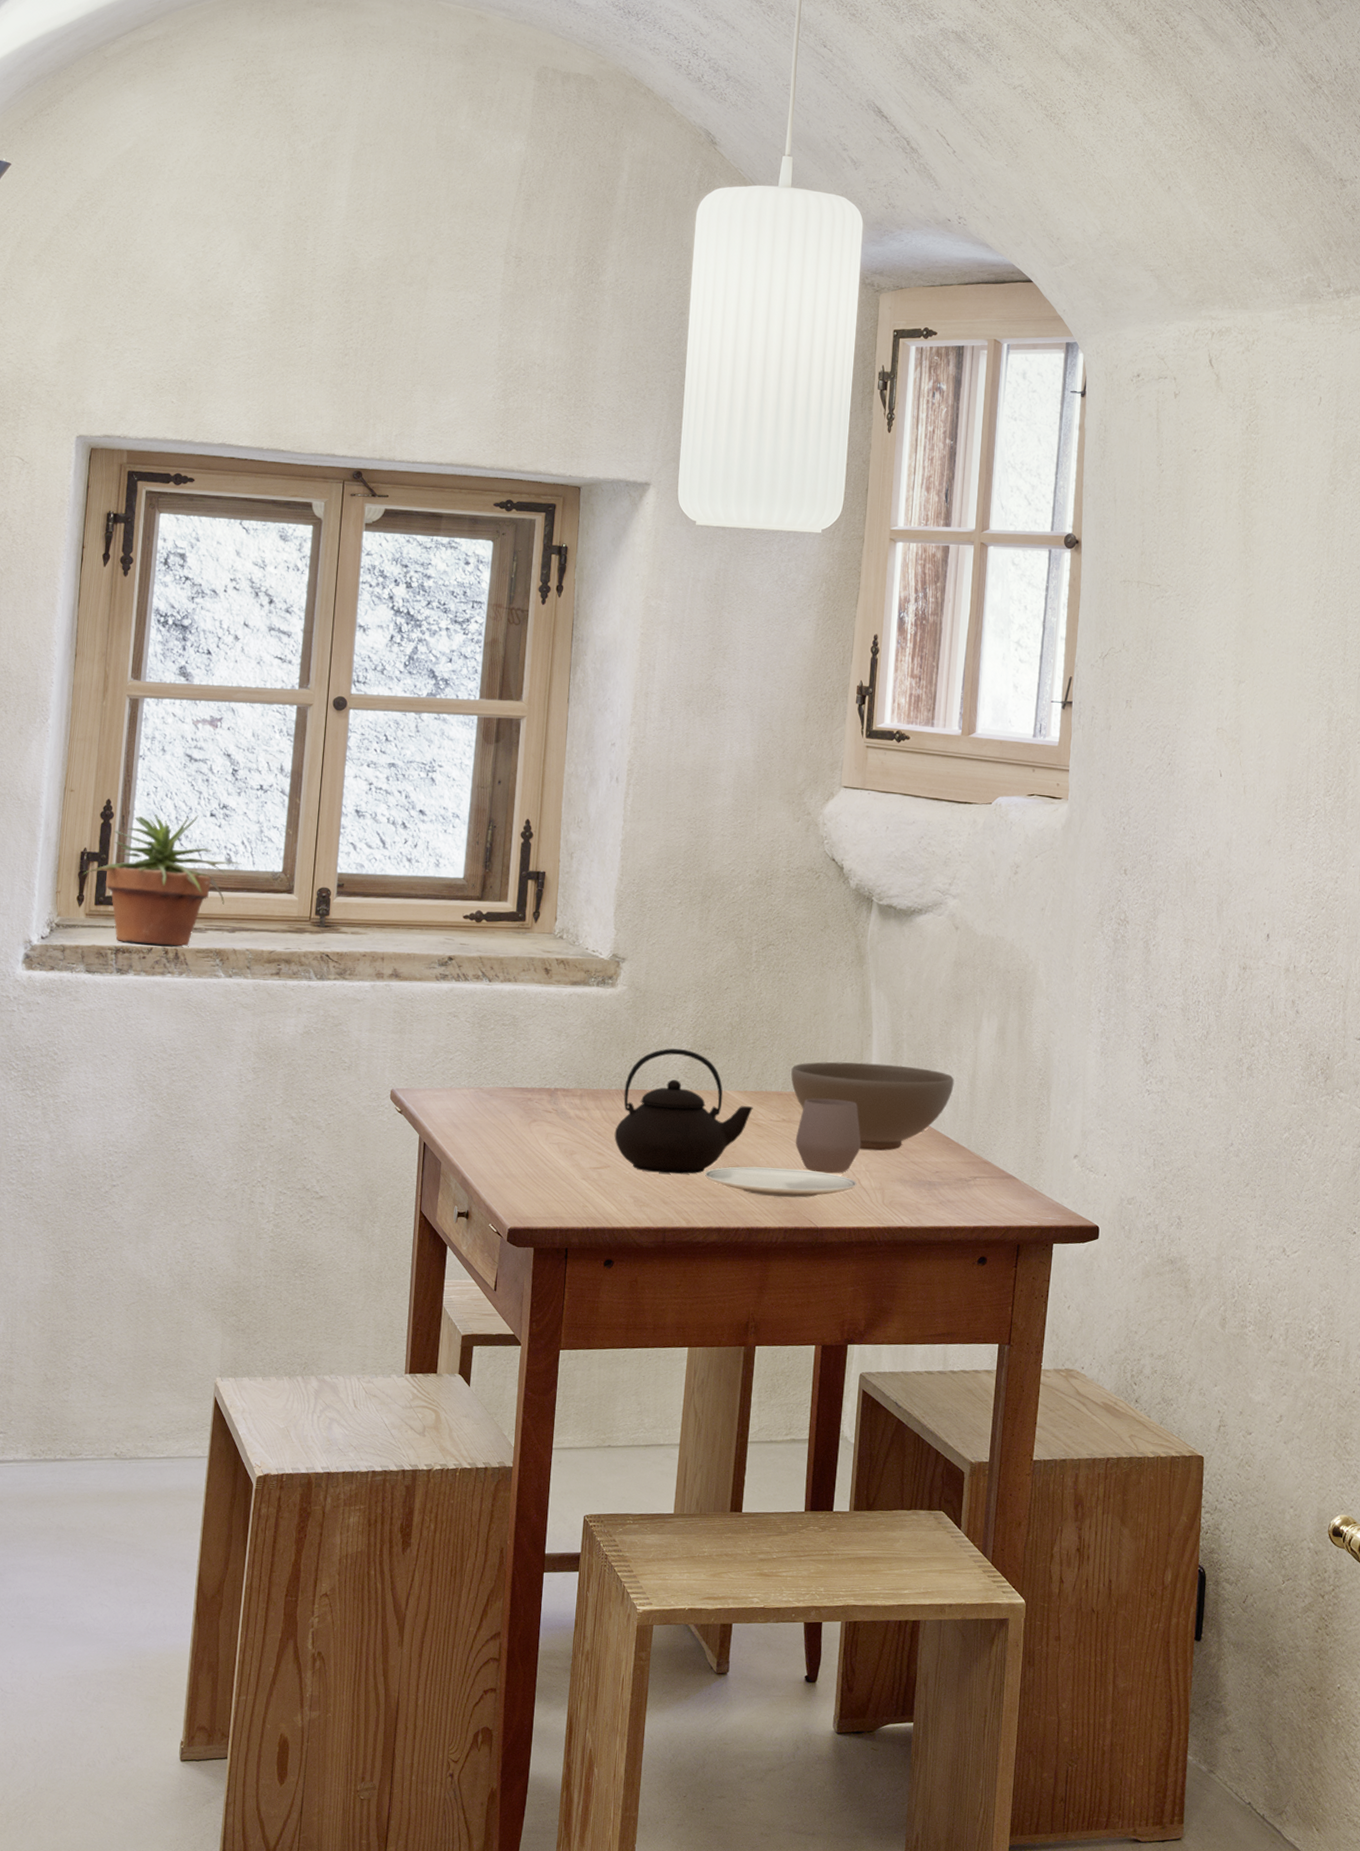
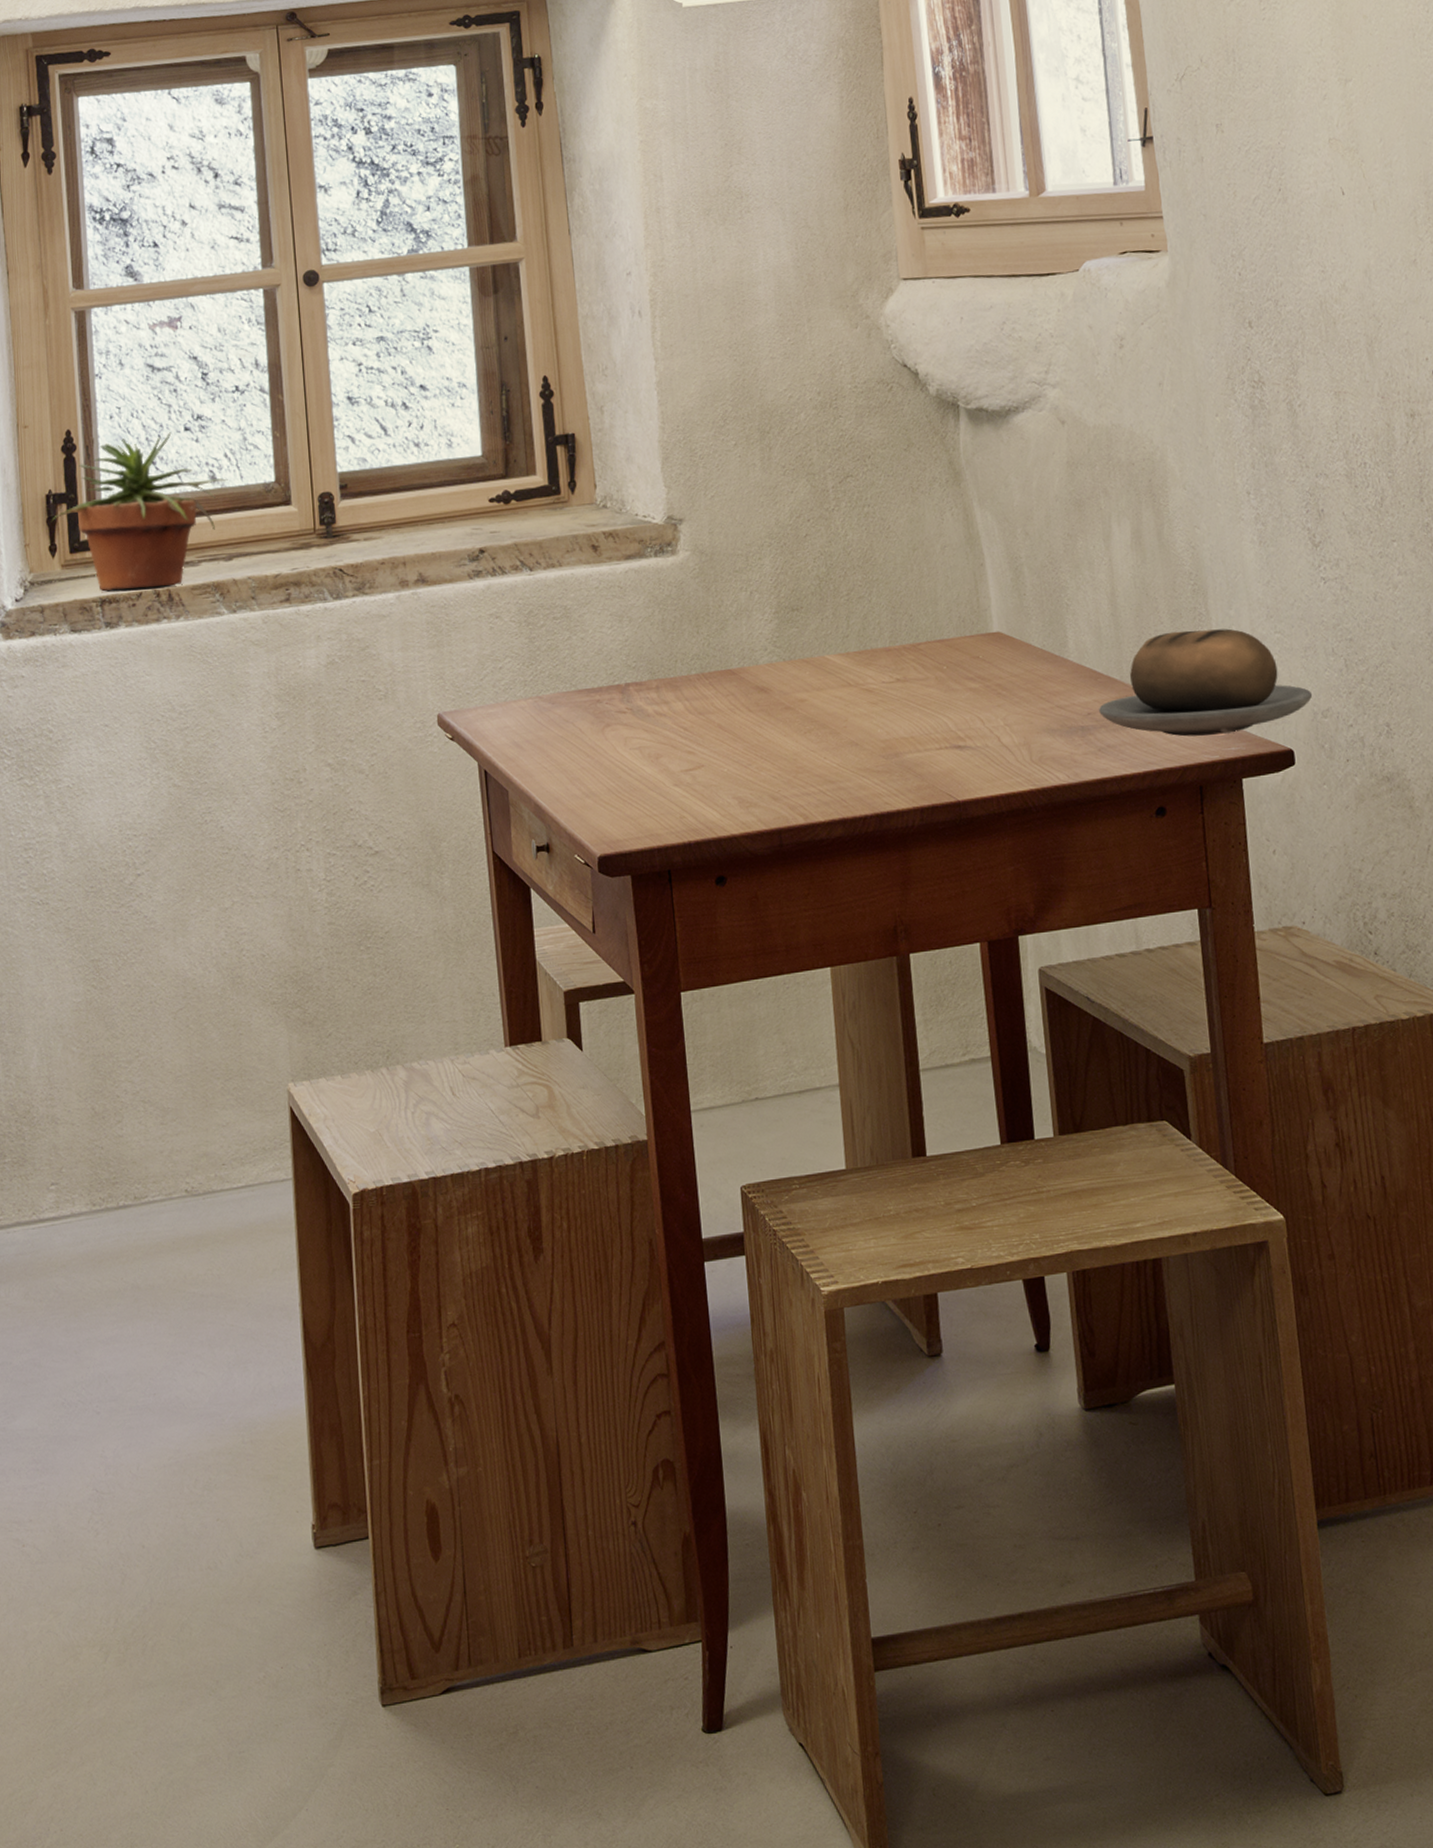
teapot: present [614,1048,753,1174] -> none [702,614,860,765]
plate: present [705,1166,857,1198] -> none [816,734,997,773]
bowl: present [791,1062,955,1152] -> none [897,593,1092,702]
cup: present [795,1098,861,1173] -> none [915,645,994,735]
bread: none [946,1115,1123,1206] -> present [1099,628,1313,737]

